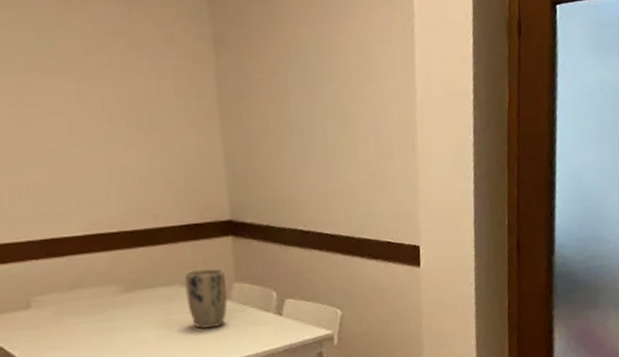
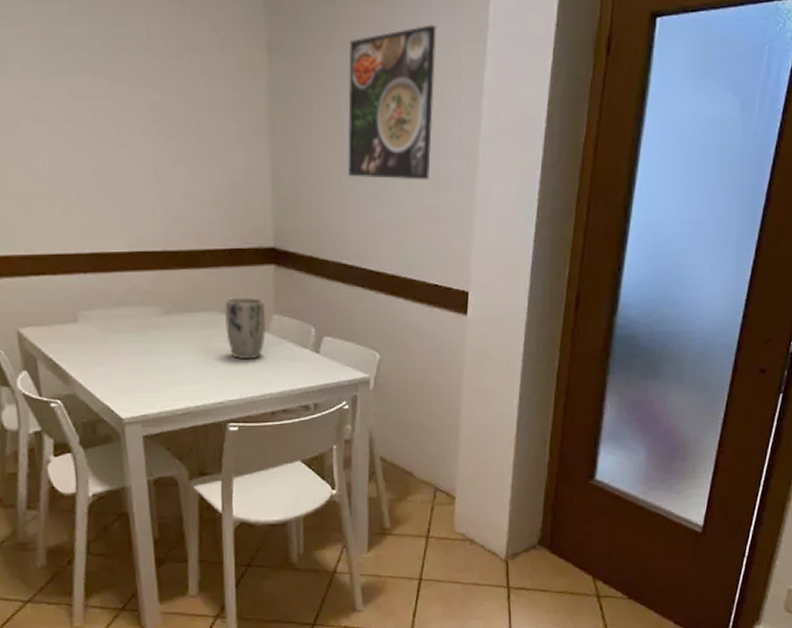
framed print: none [290,17,374,151] -> present [347,24,436,180]

